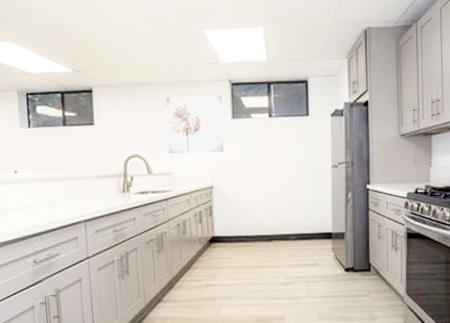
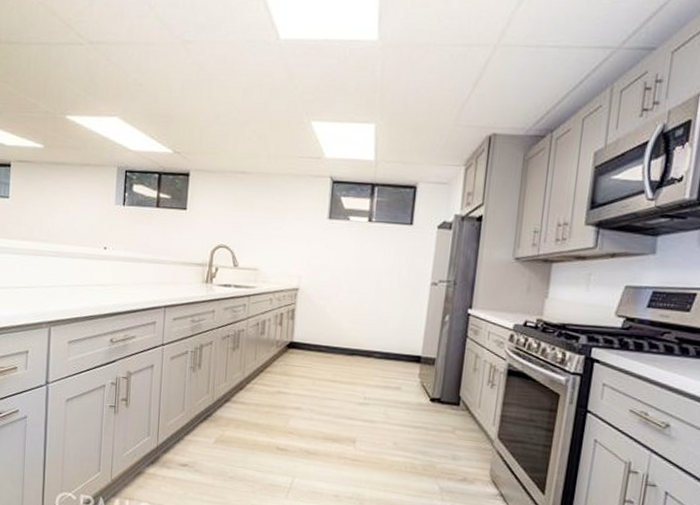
wall art: present [165,96,224,154] -> none [257,189,321,254]

